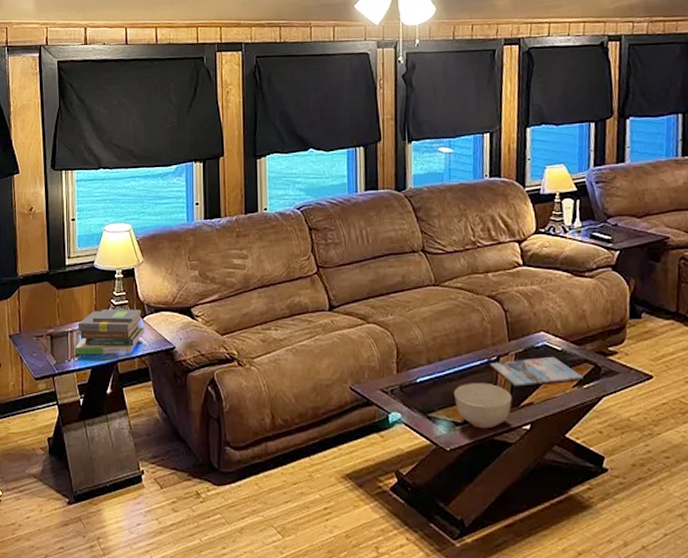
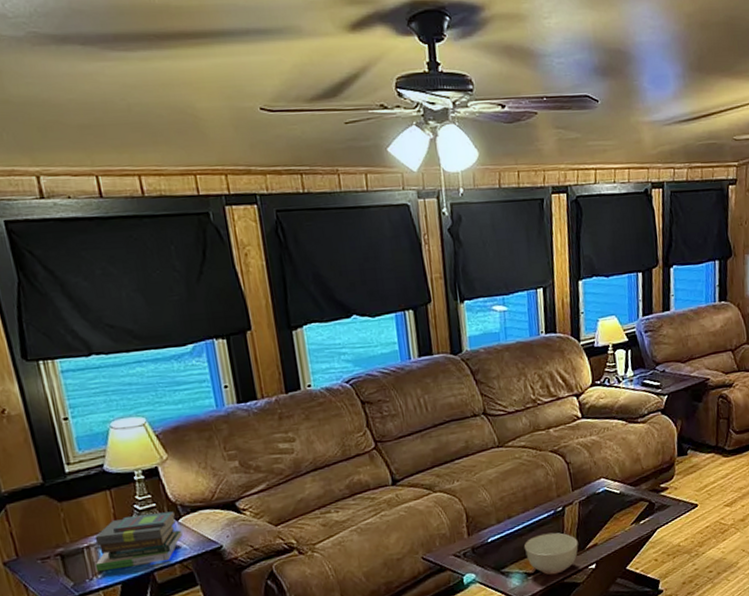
magazine: present [490,356,584,387] -> none [556,499,640,532]

